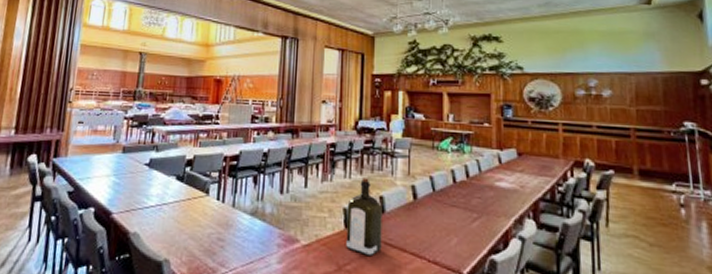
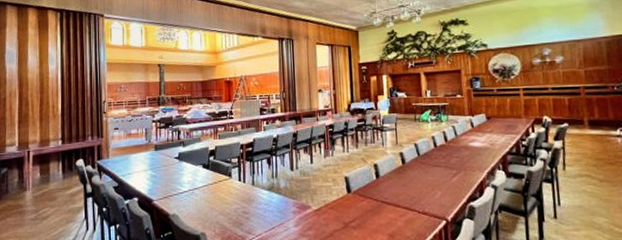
liquor: present [346,176,382,257] -> none [348,149,379,214]

